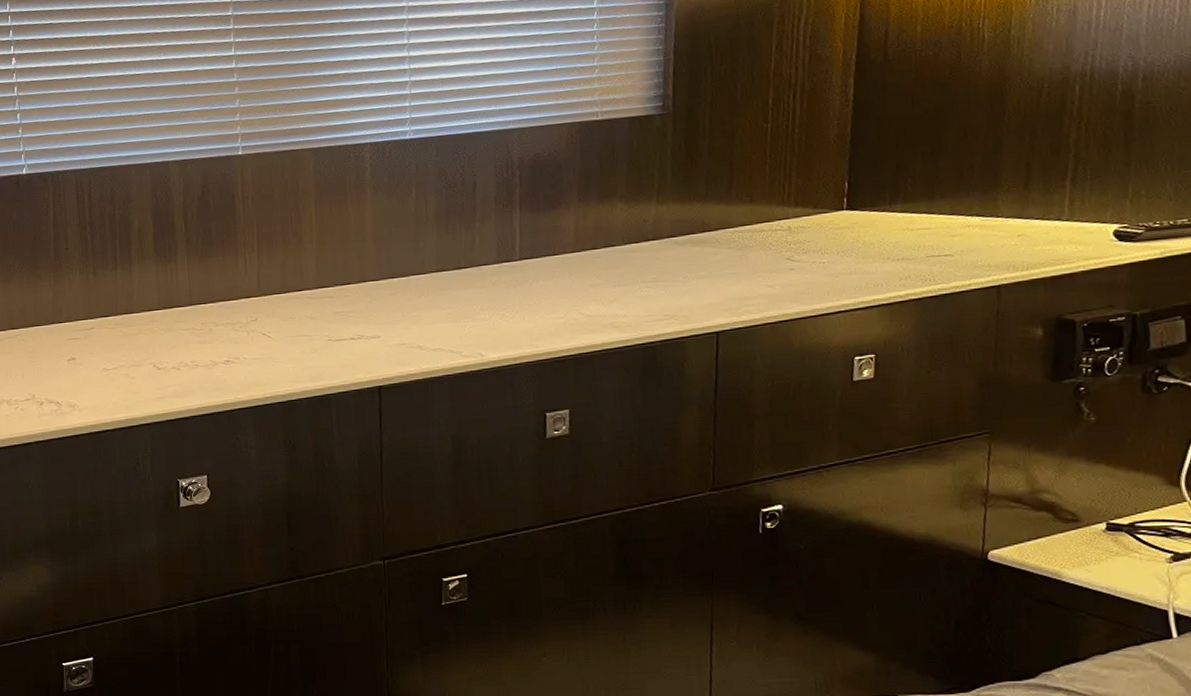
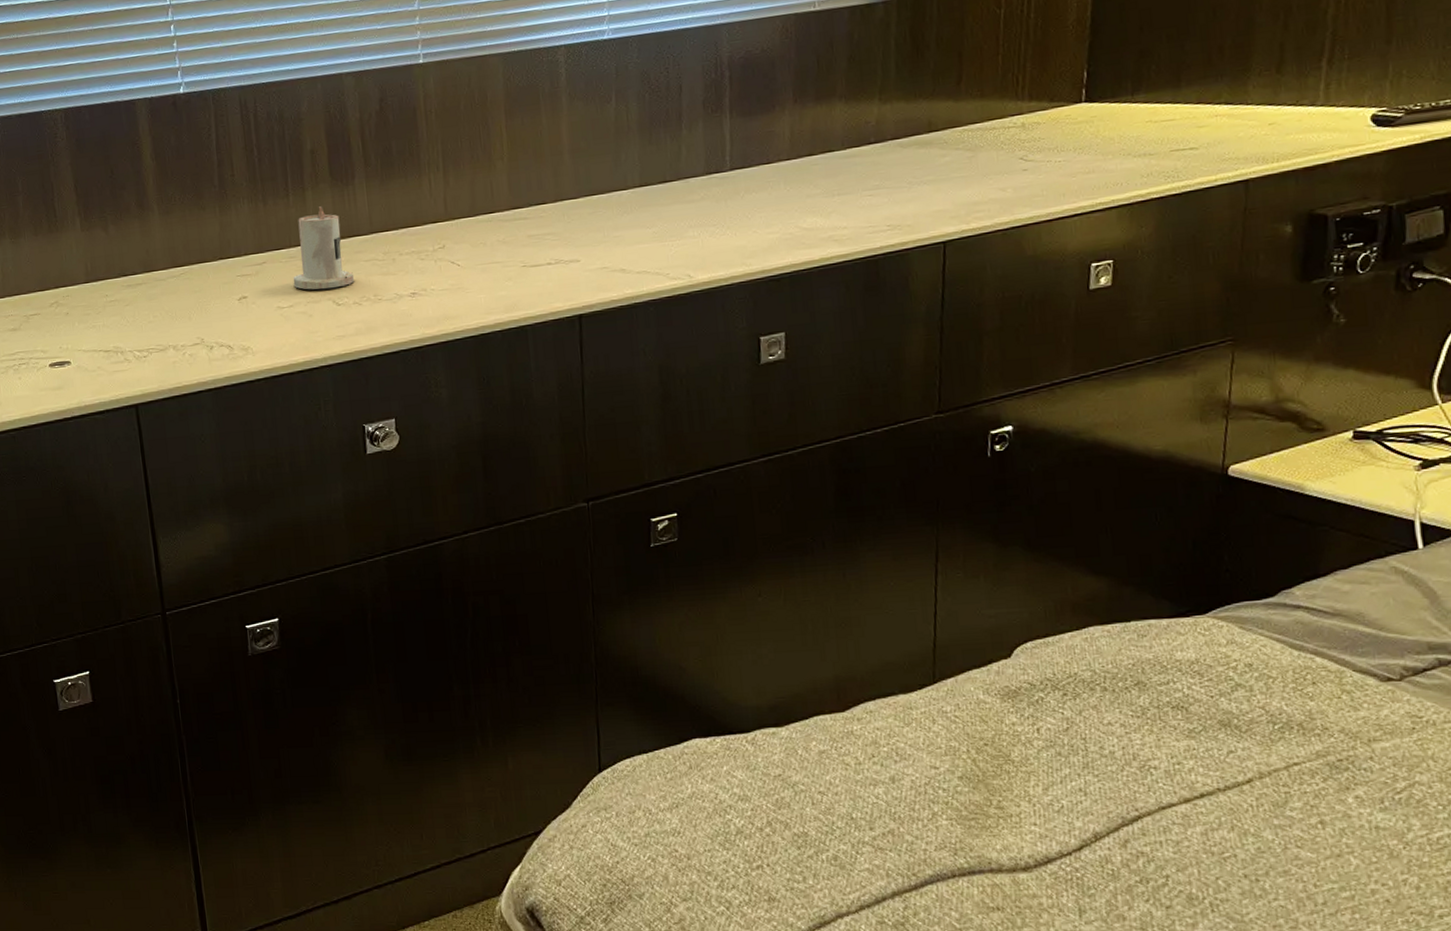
candle: none [118,279,174,355] -> present [293,206,355,290]

